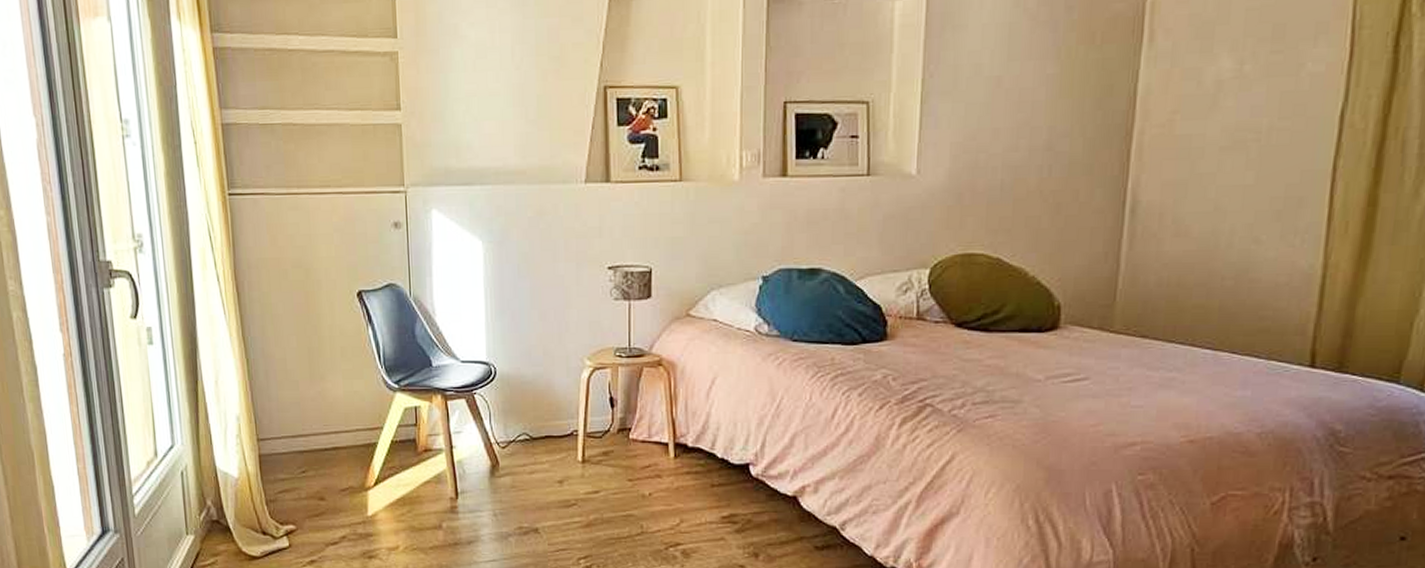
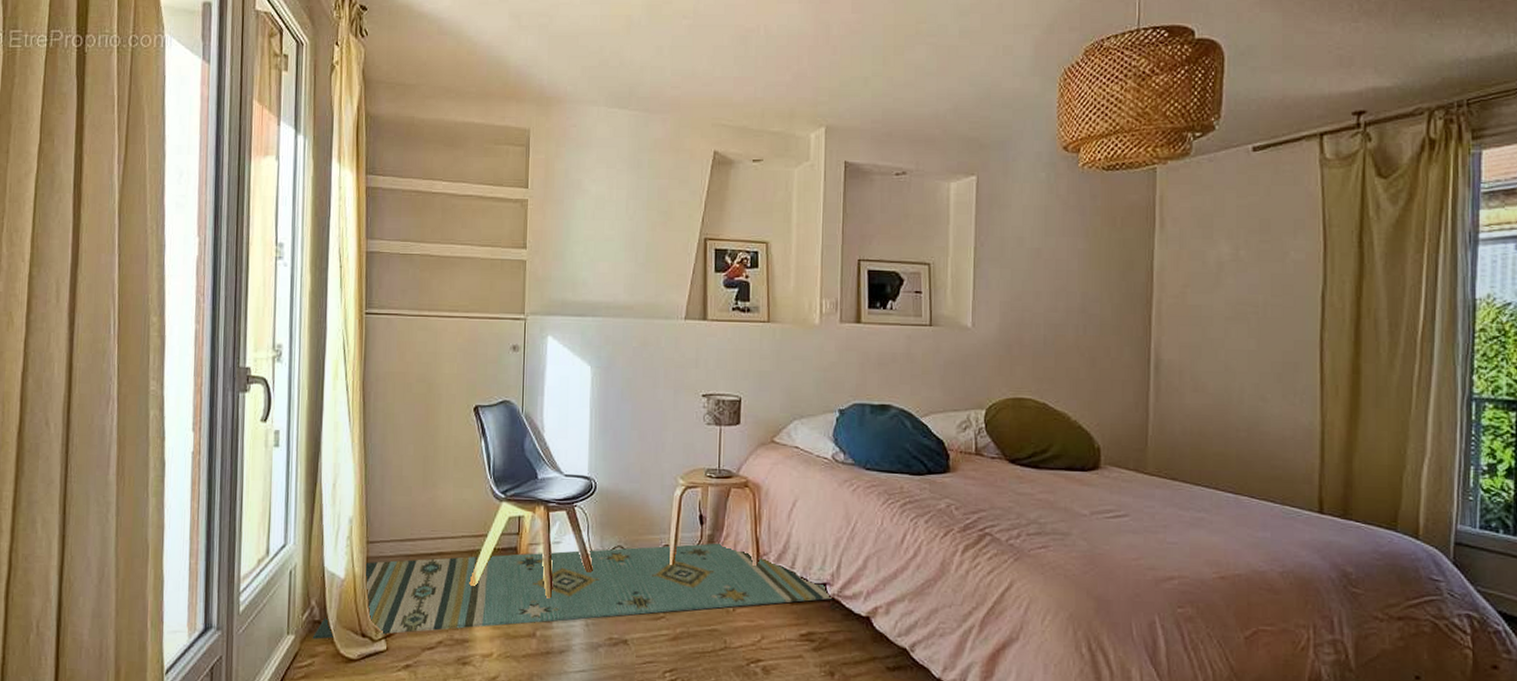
rug: none [212,426,755,539] -> present [312,543,832,639]

